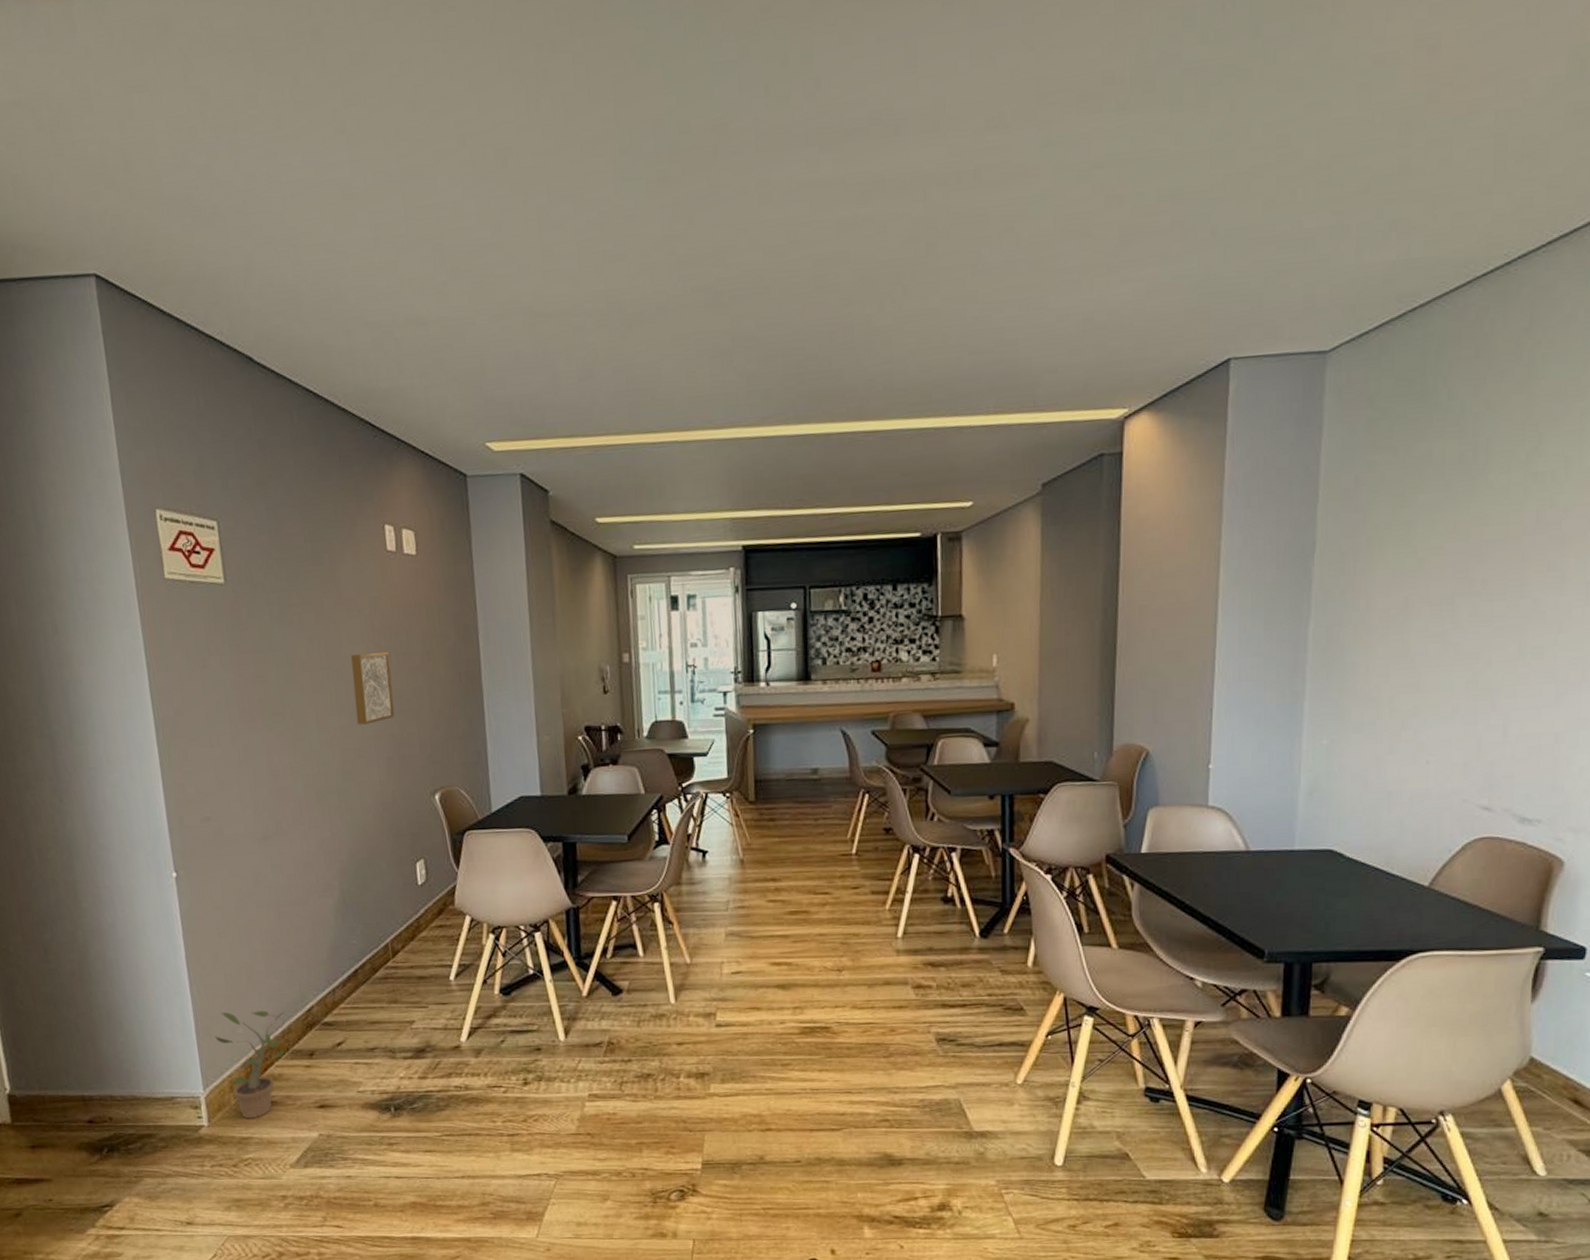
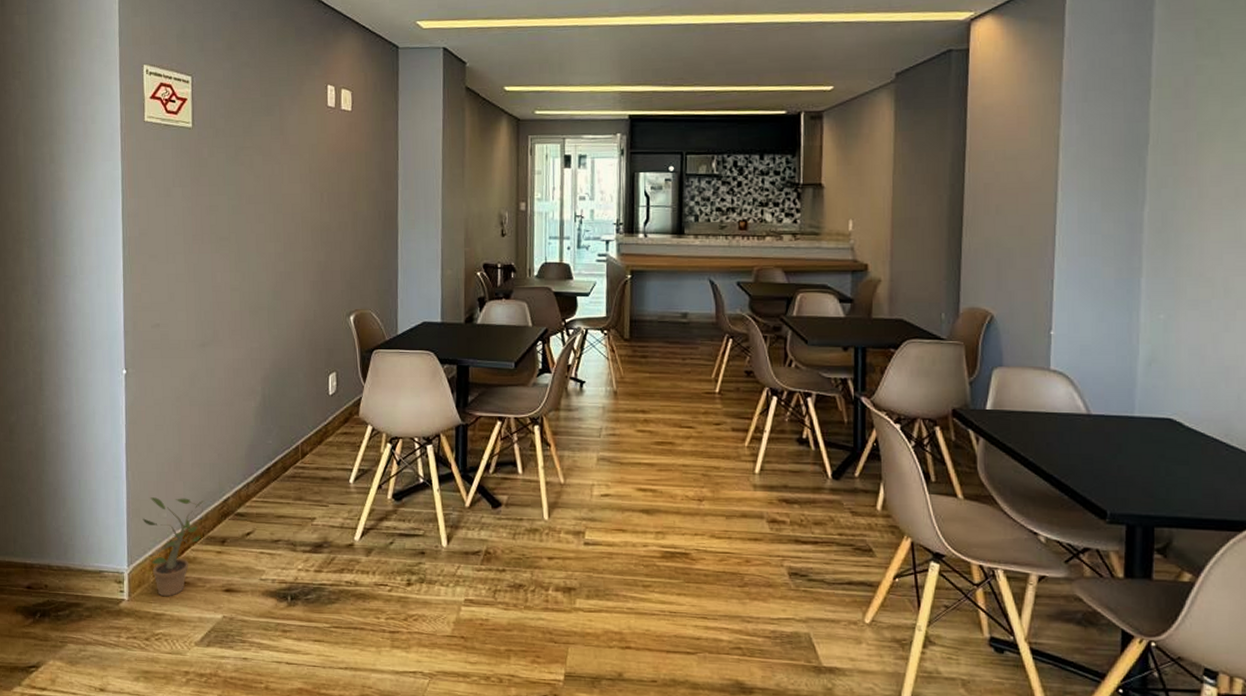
wall art: present [351,652,395,725] -> none [289,191,322,252]

